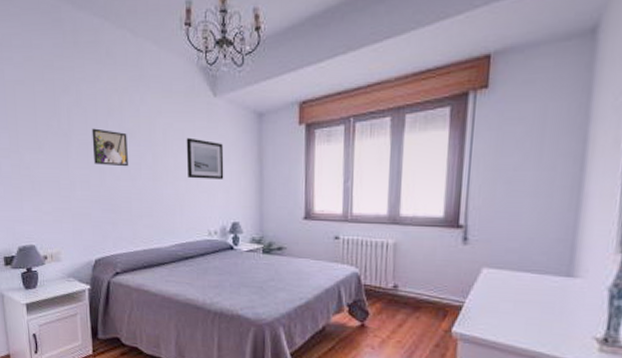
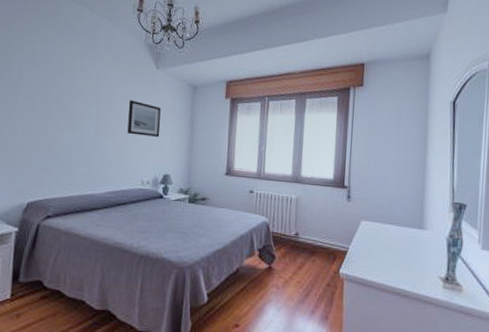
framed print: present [91,128,128,167] -> none [39,83,75,120]

